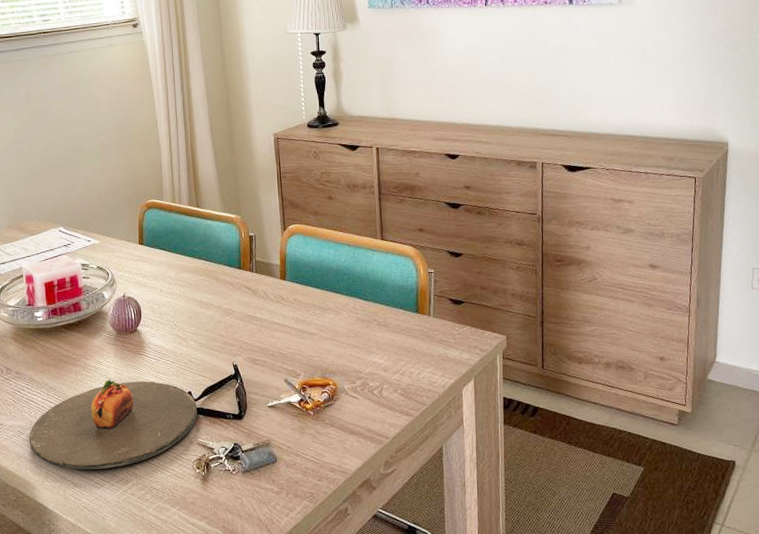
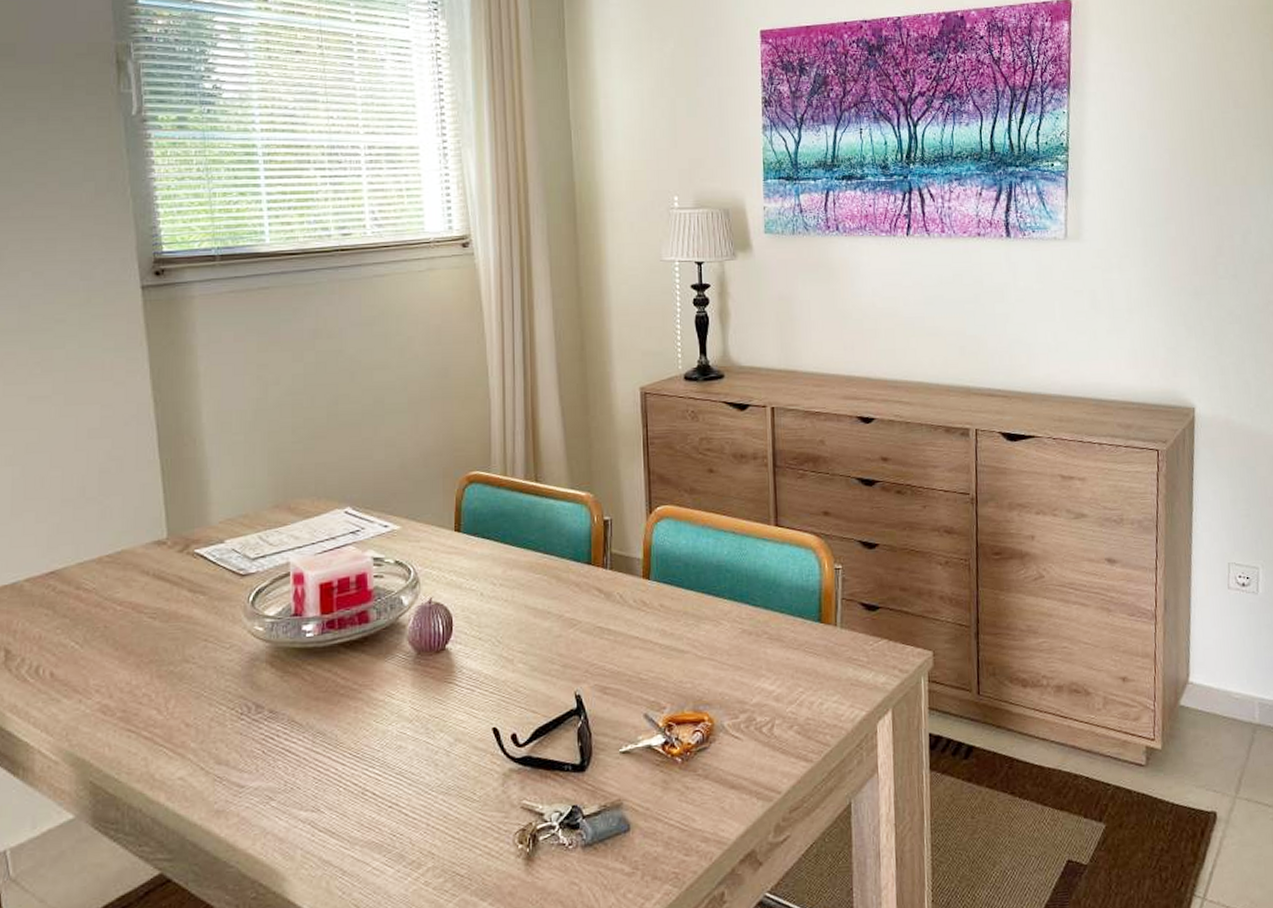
plate: present [28,378,197,470] -> none [281,717,523,851]

